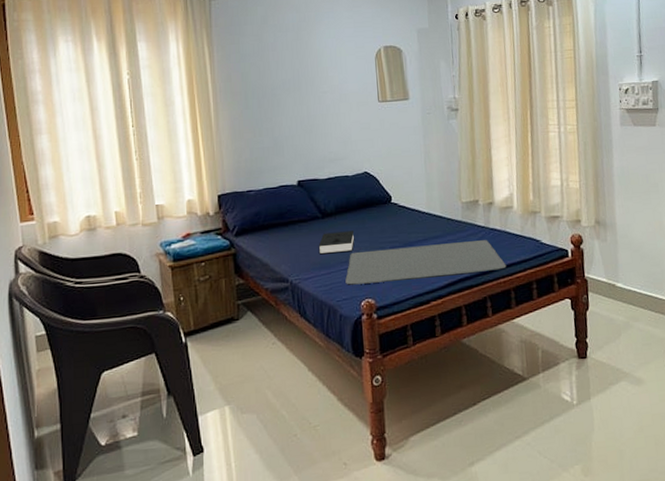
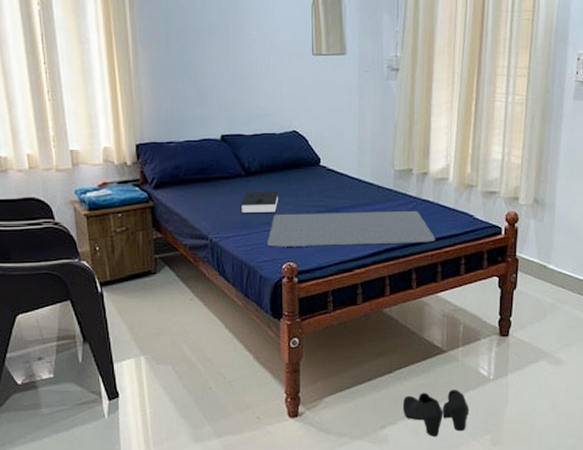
shoe: none [489,417,557,471] -> present [403,389,470,437]

